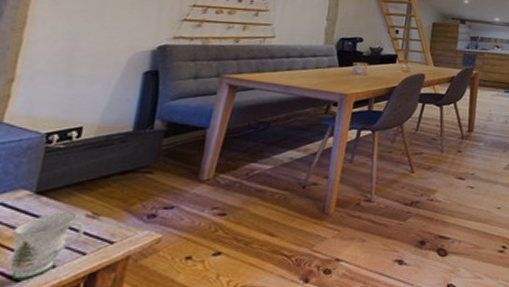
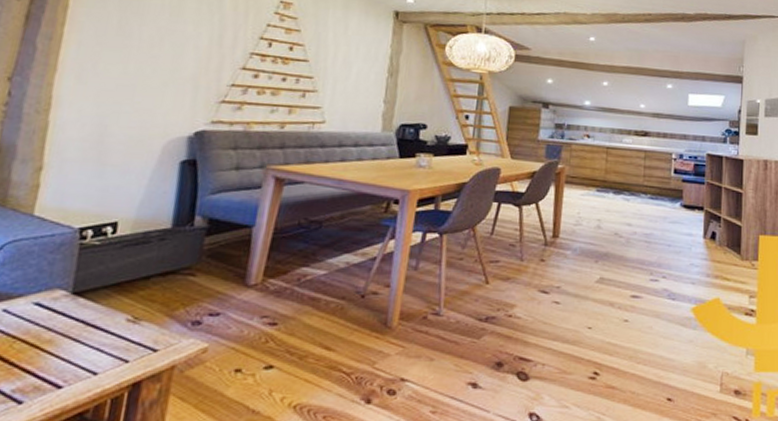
mug: present [9,212,85,280] -> none [49,315,126,387]

